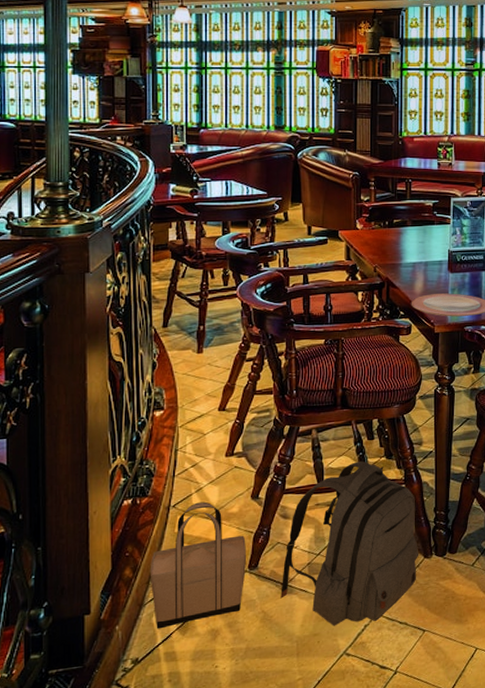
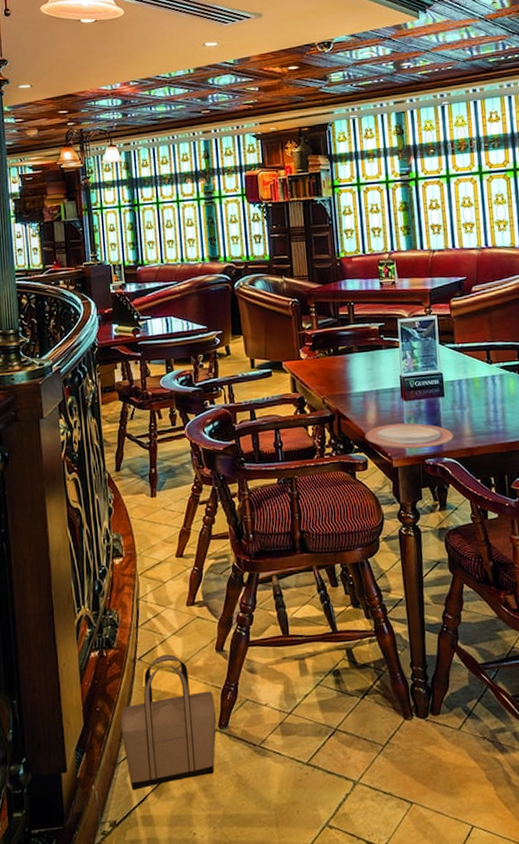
backpack: present [281,461,419,626] -> none [254,610,399,794]

